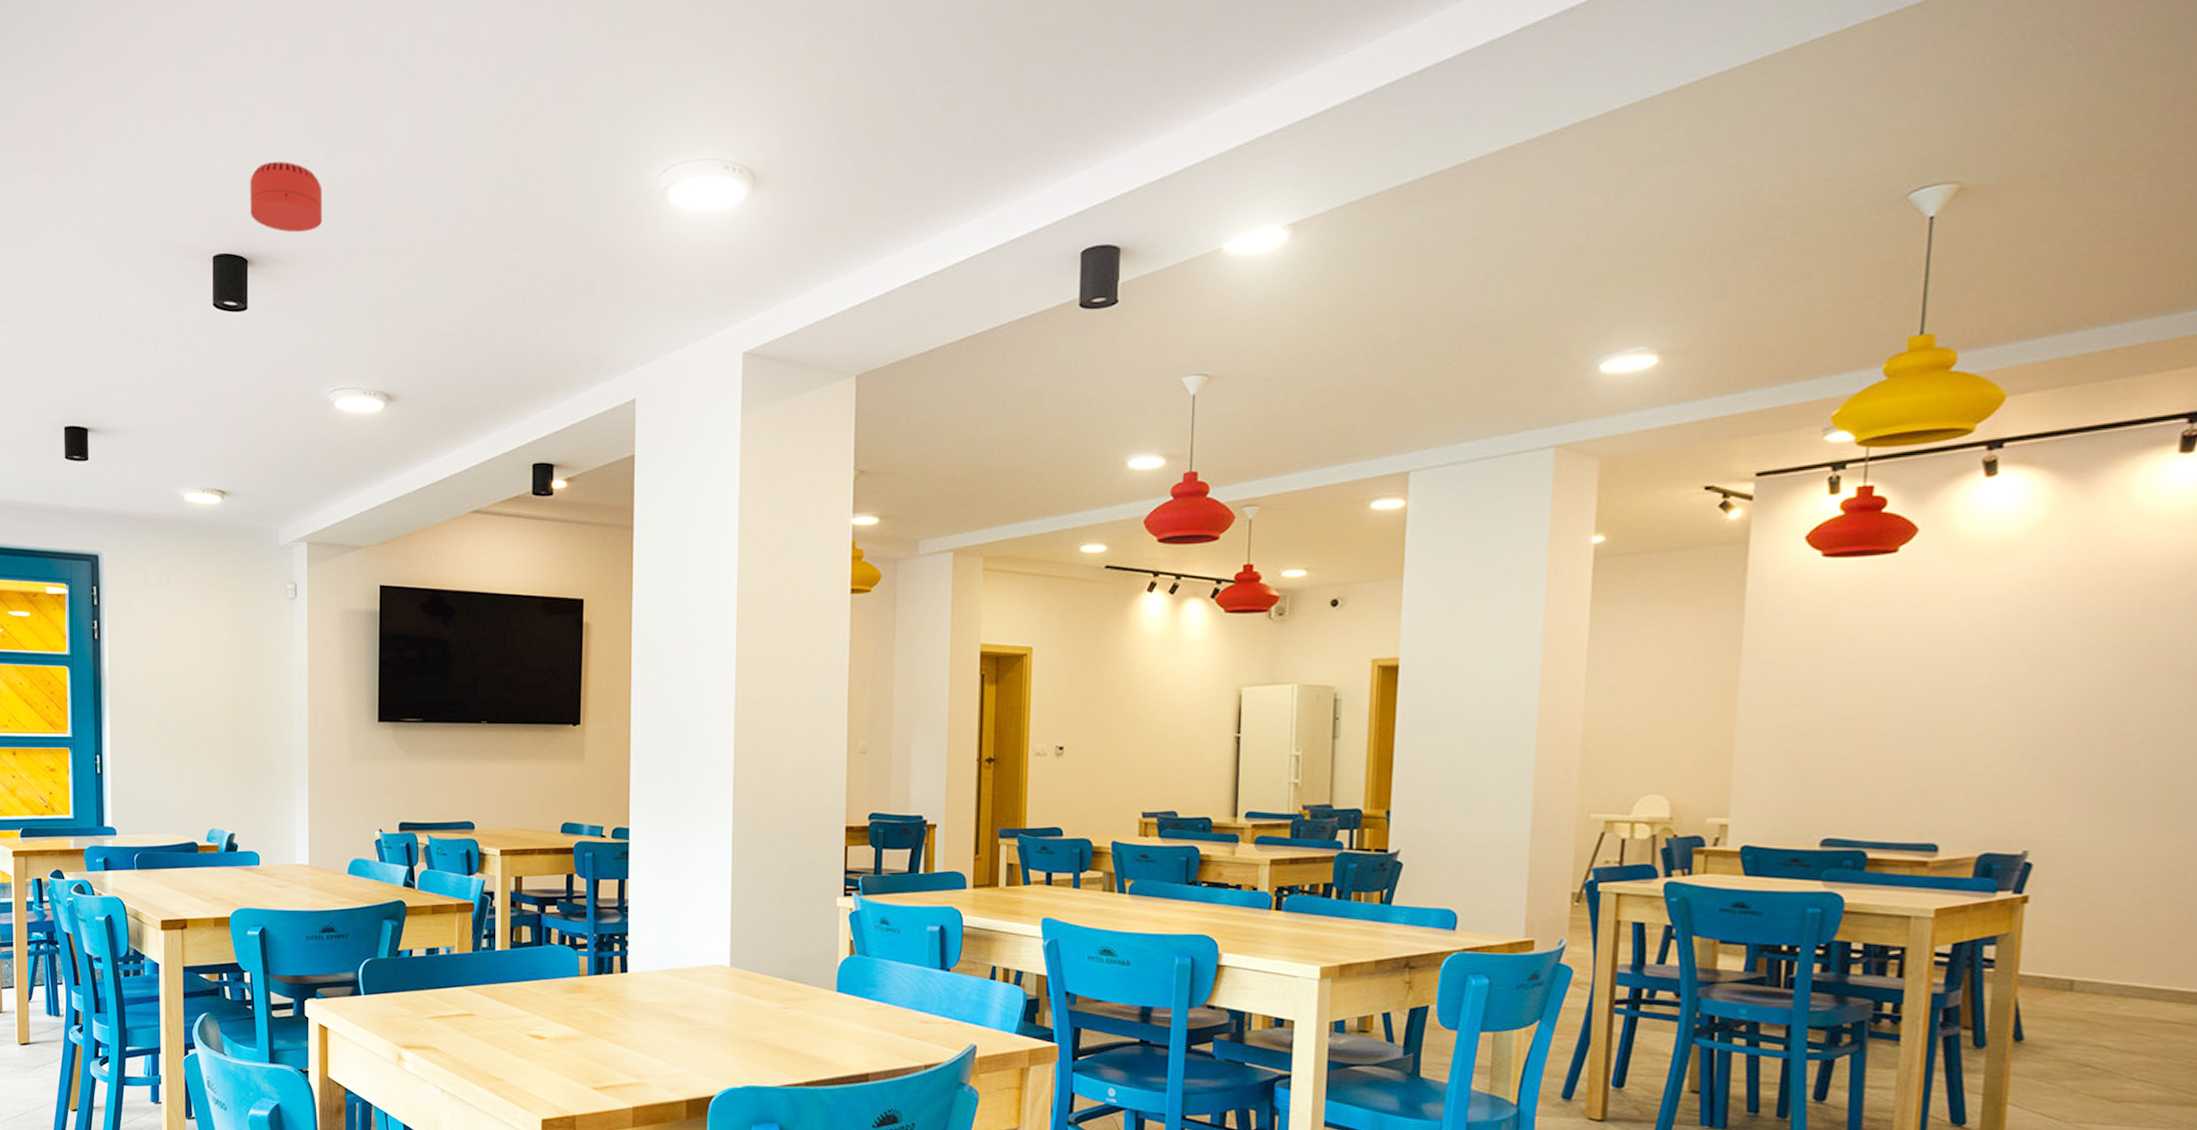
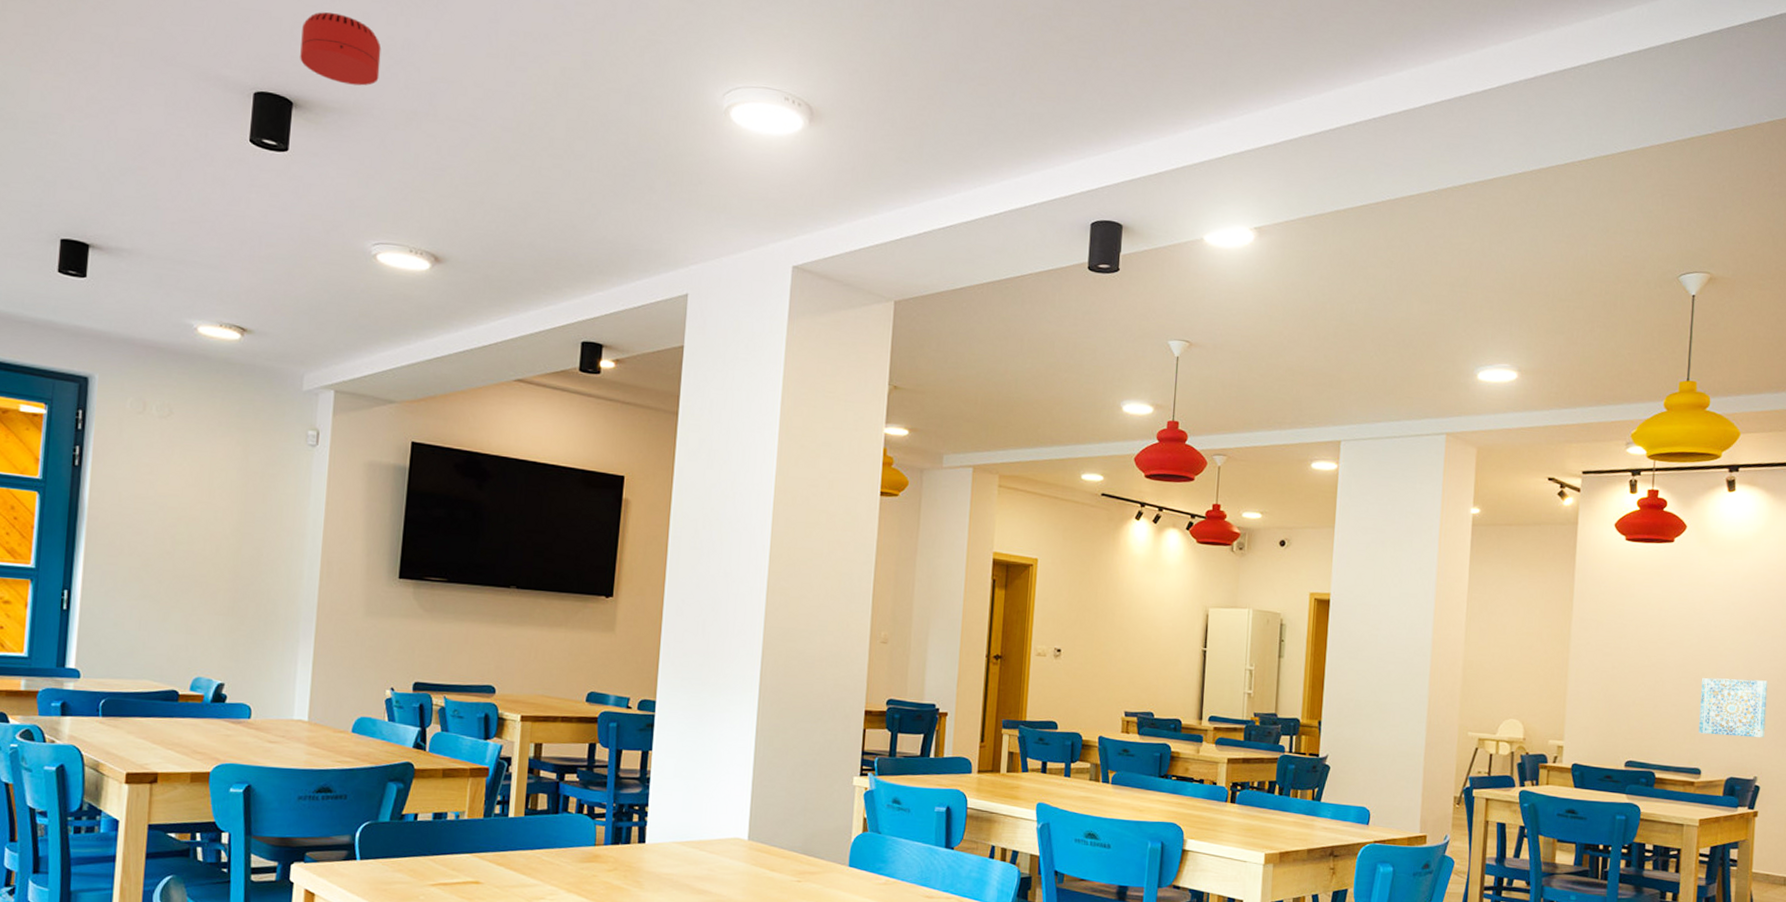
wall art: none [1935,724,2048,801] -> present [1698,677,1768,739]

